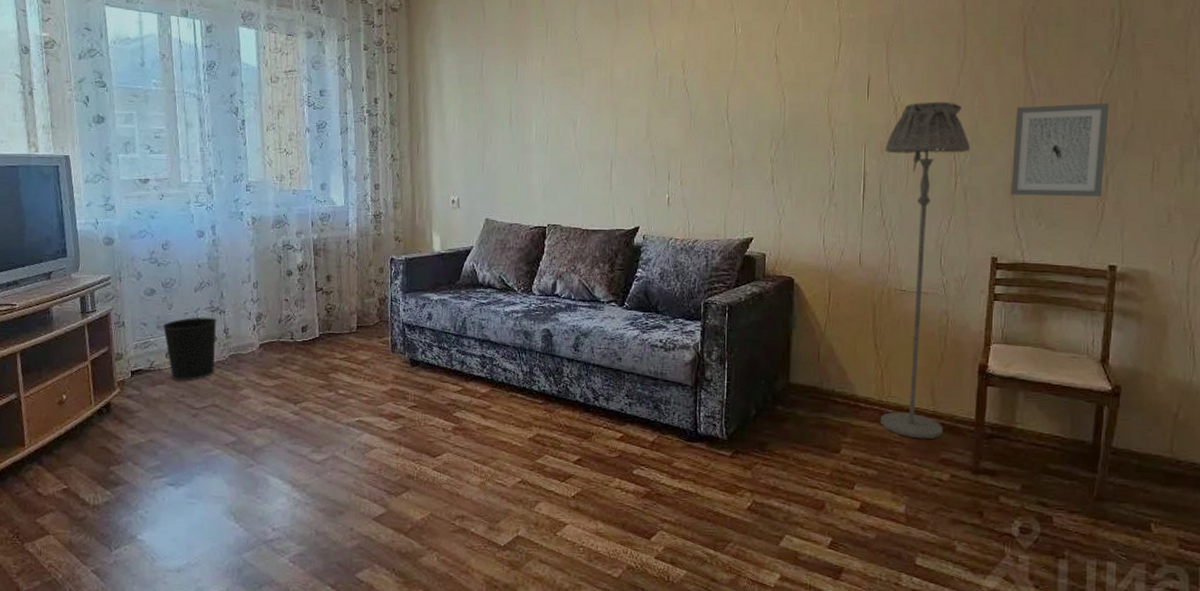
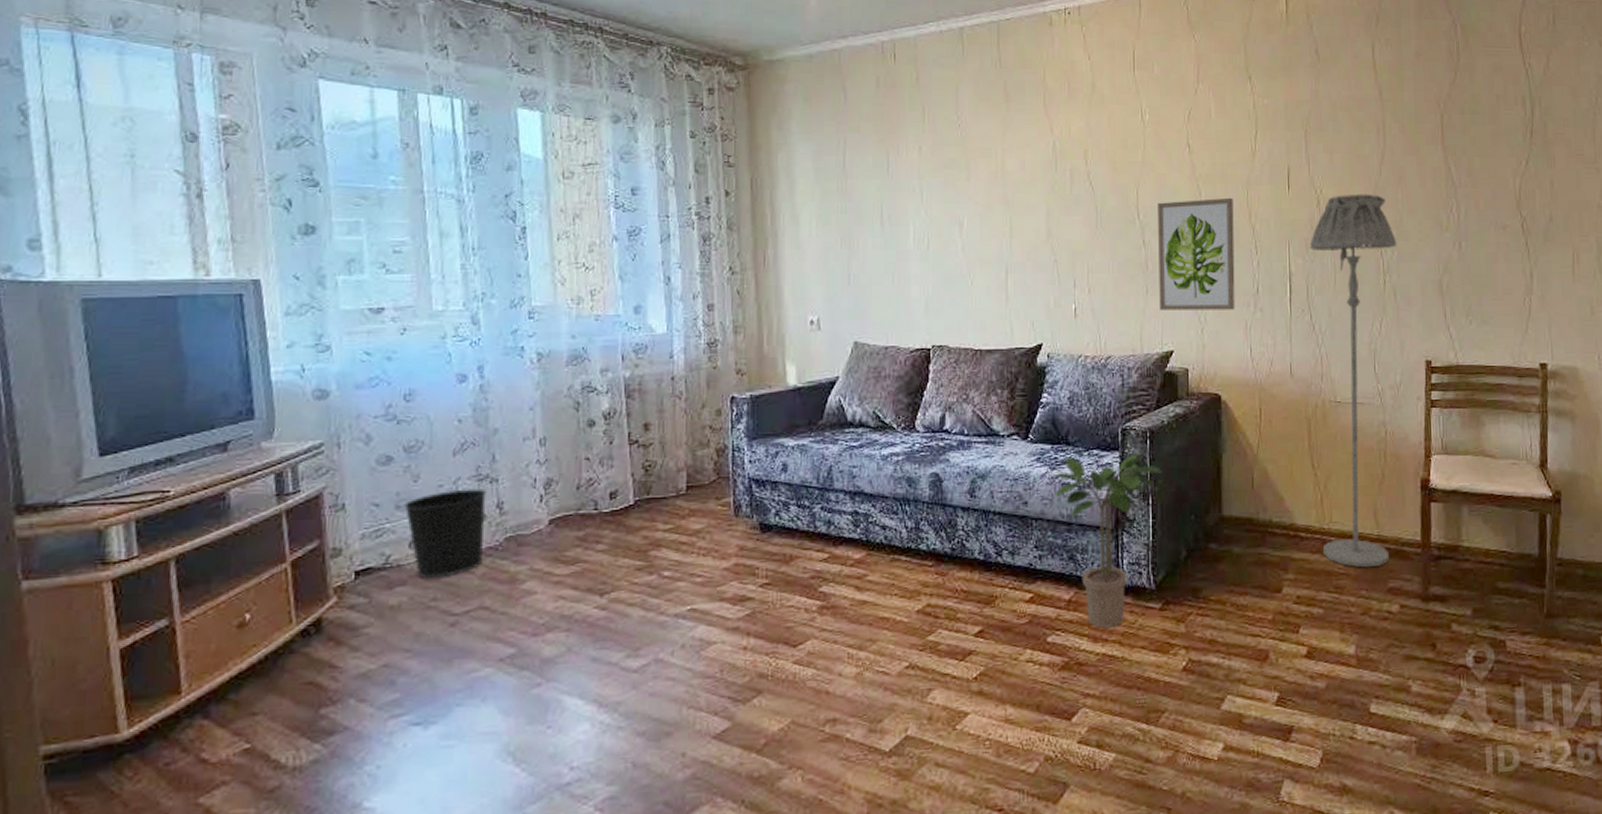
potted plant: none [641,324,738,468] -> present [1050,453,1162,628]
wall art: none [742,103,815,204] -> present [1158,197,1236,310]
wall art: present [1011,103,1110,197] -> none [1439,193,1528,293]

